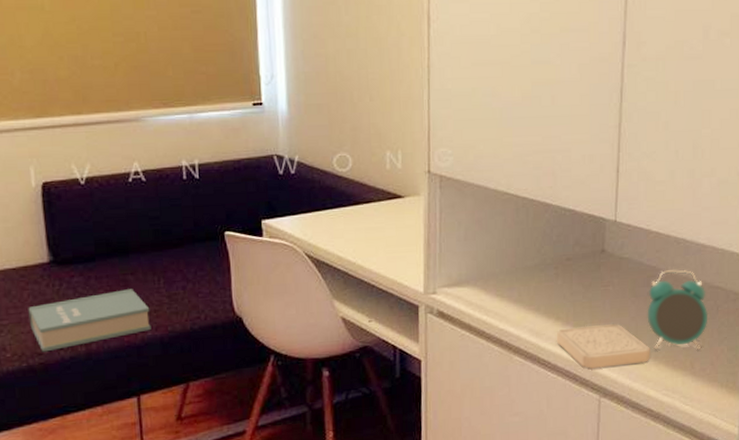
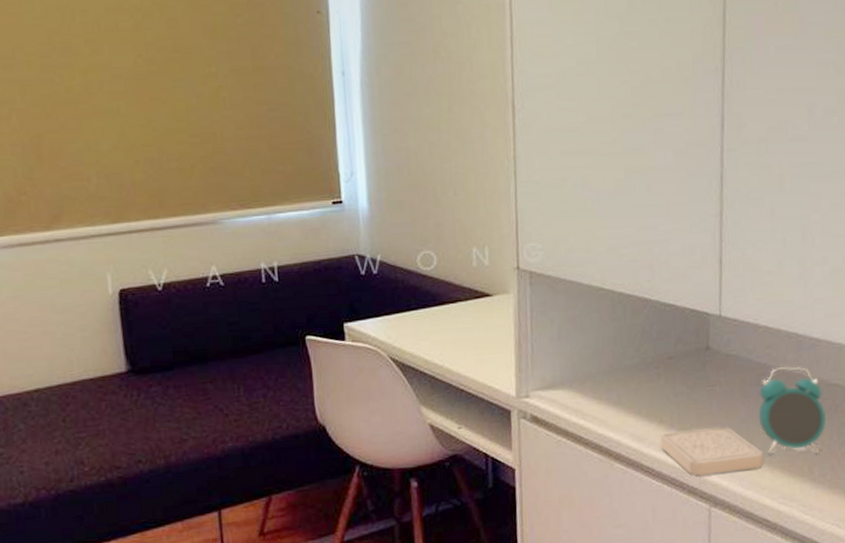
book: present [28,289,152,352] -> none [106,398,232,466]

